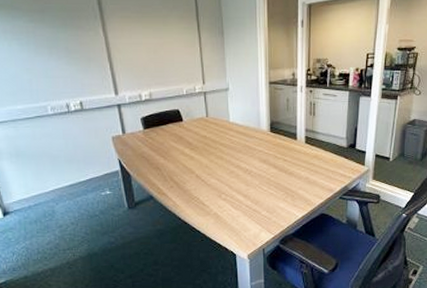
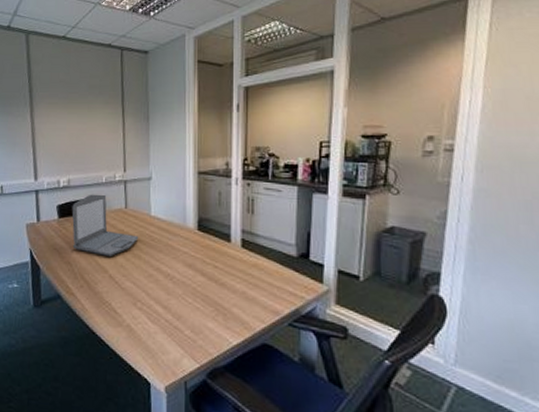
laptop: none [156,105,220,160] -> present [72,194,139,258]

